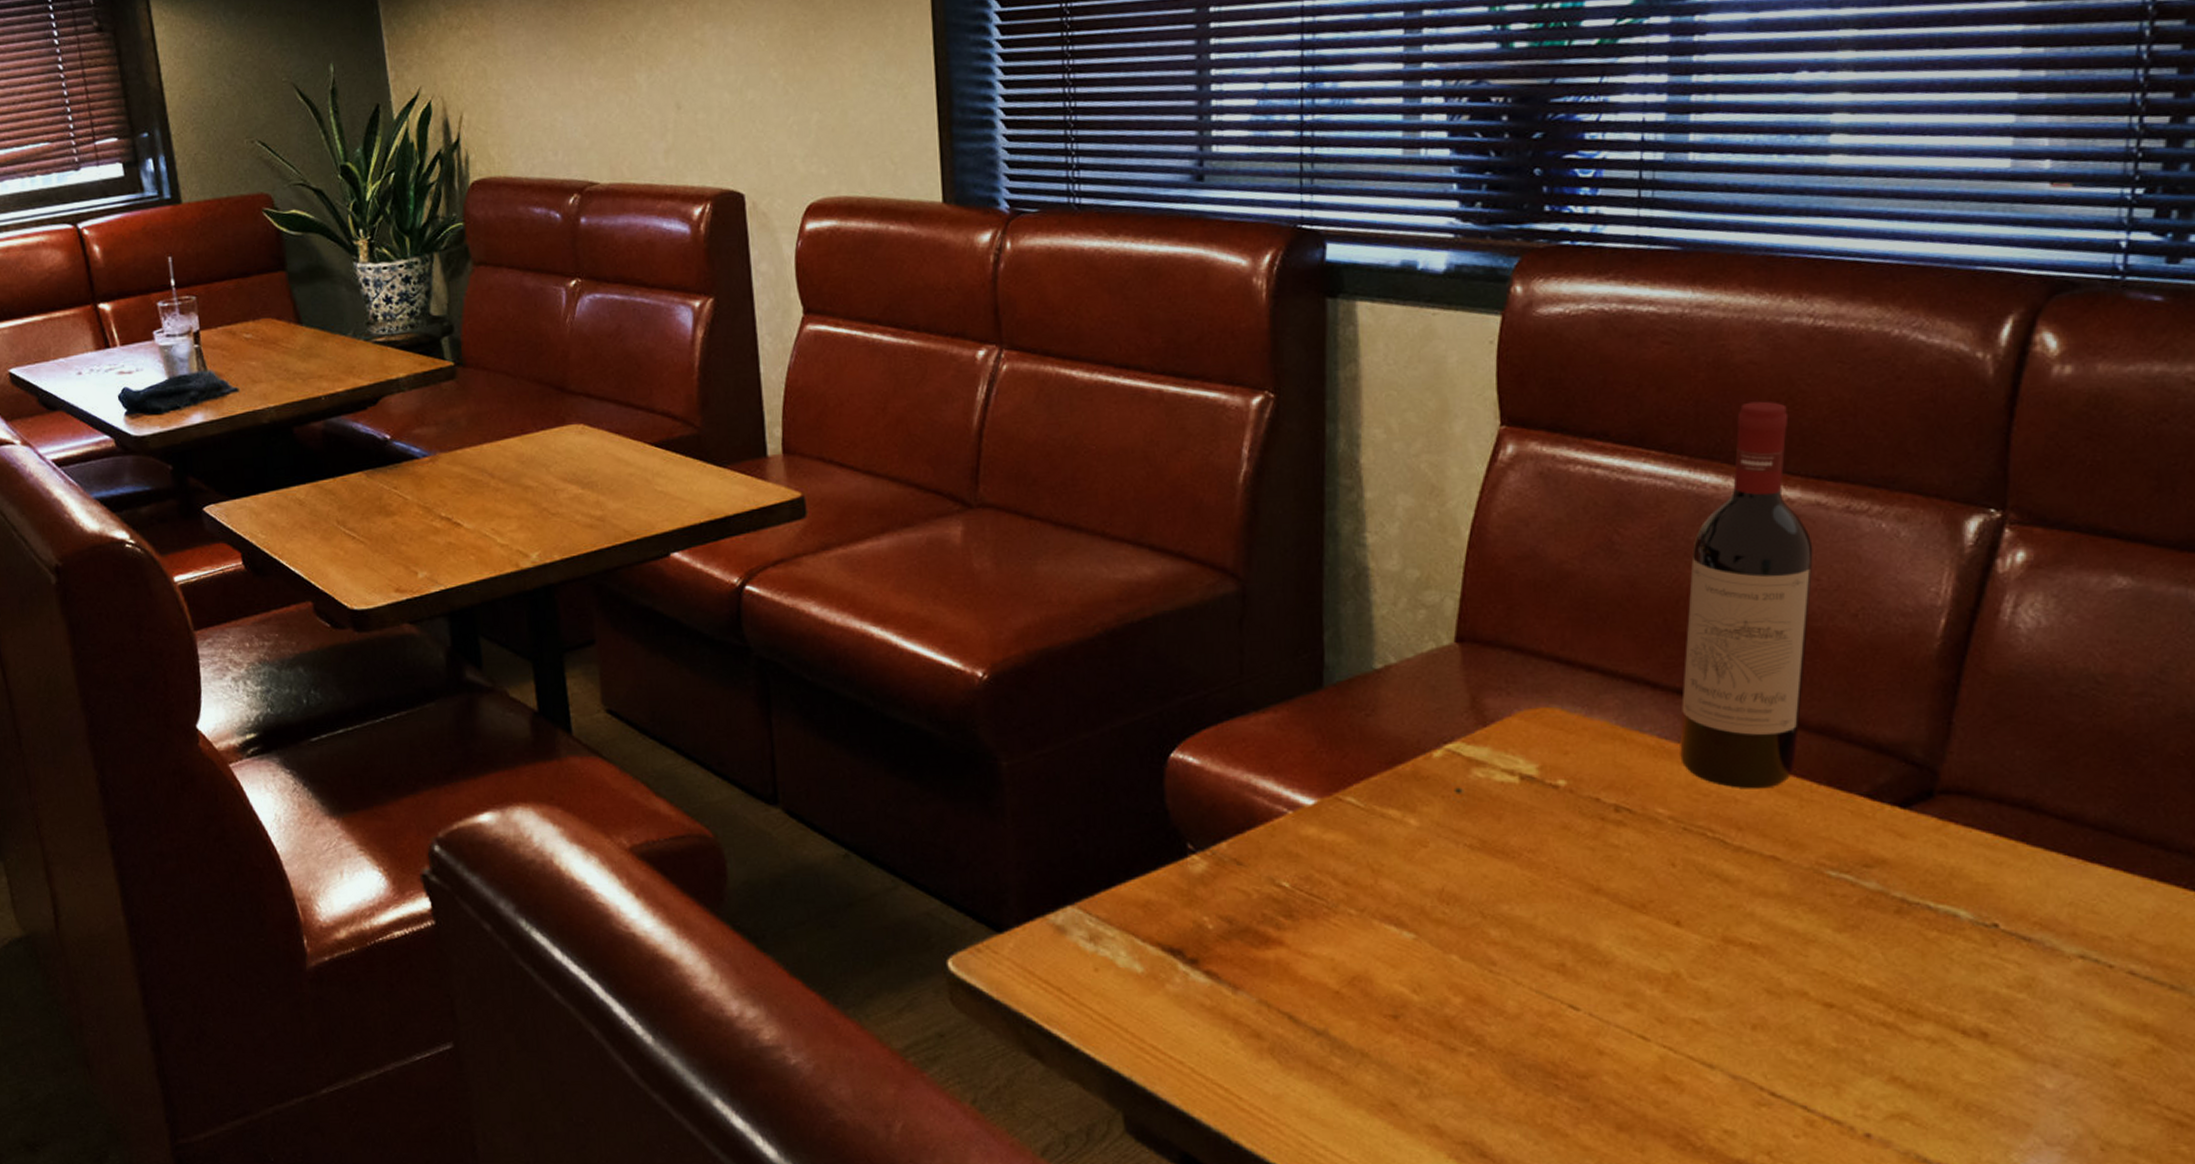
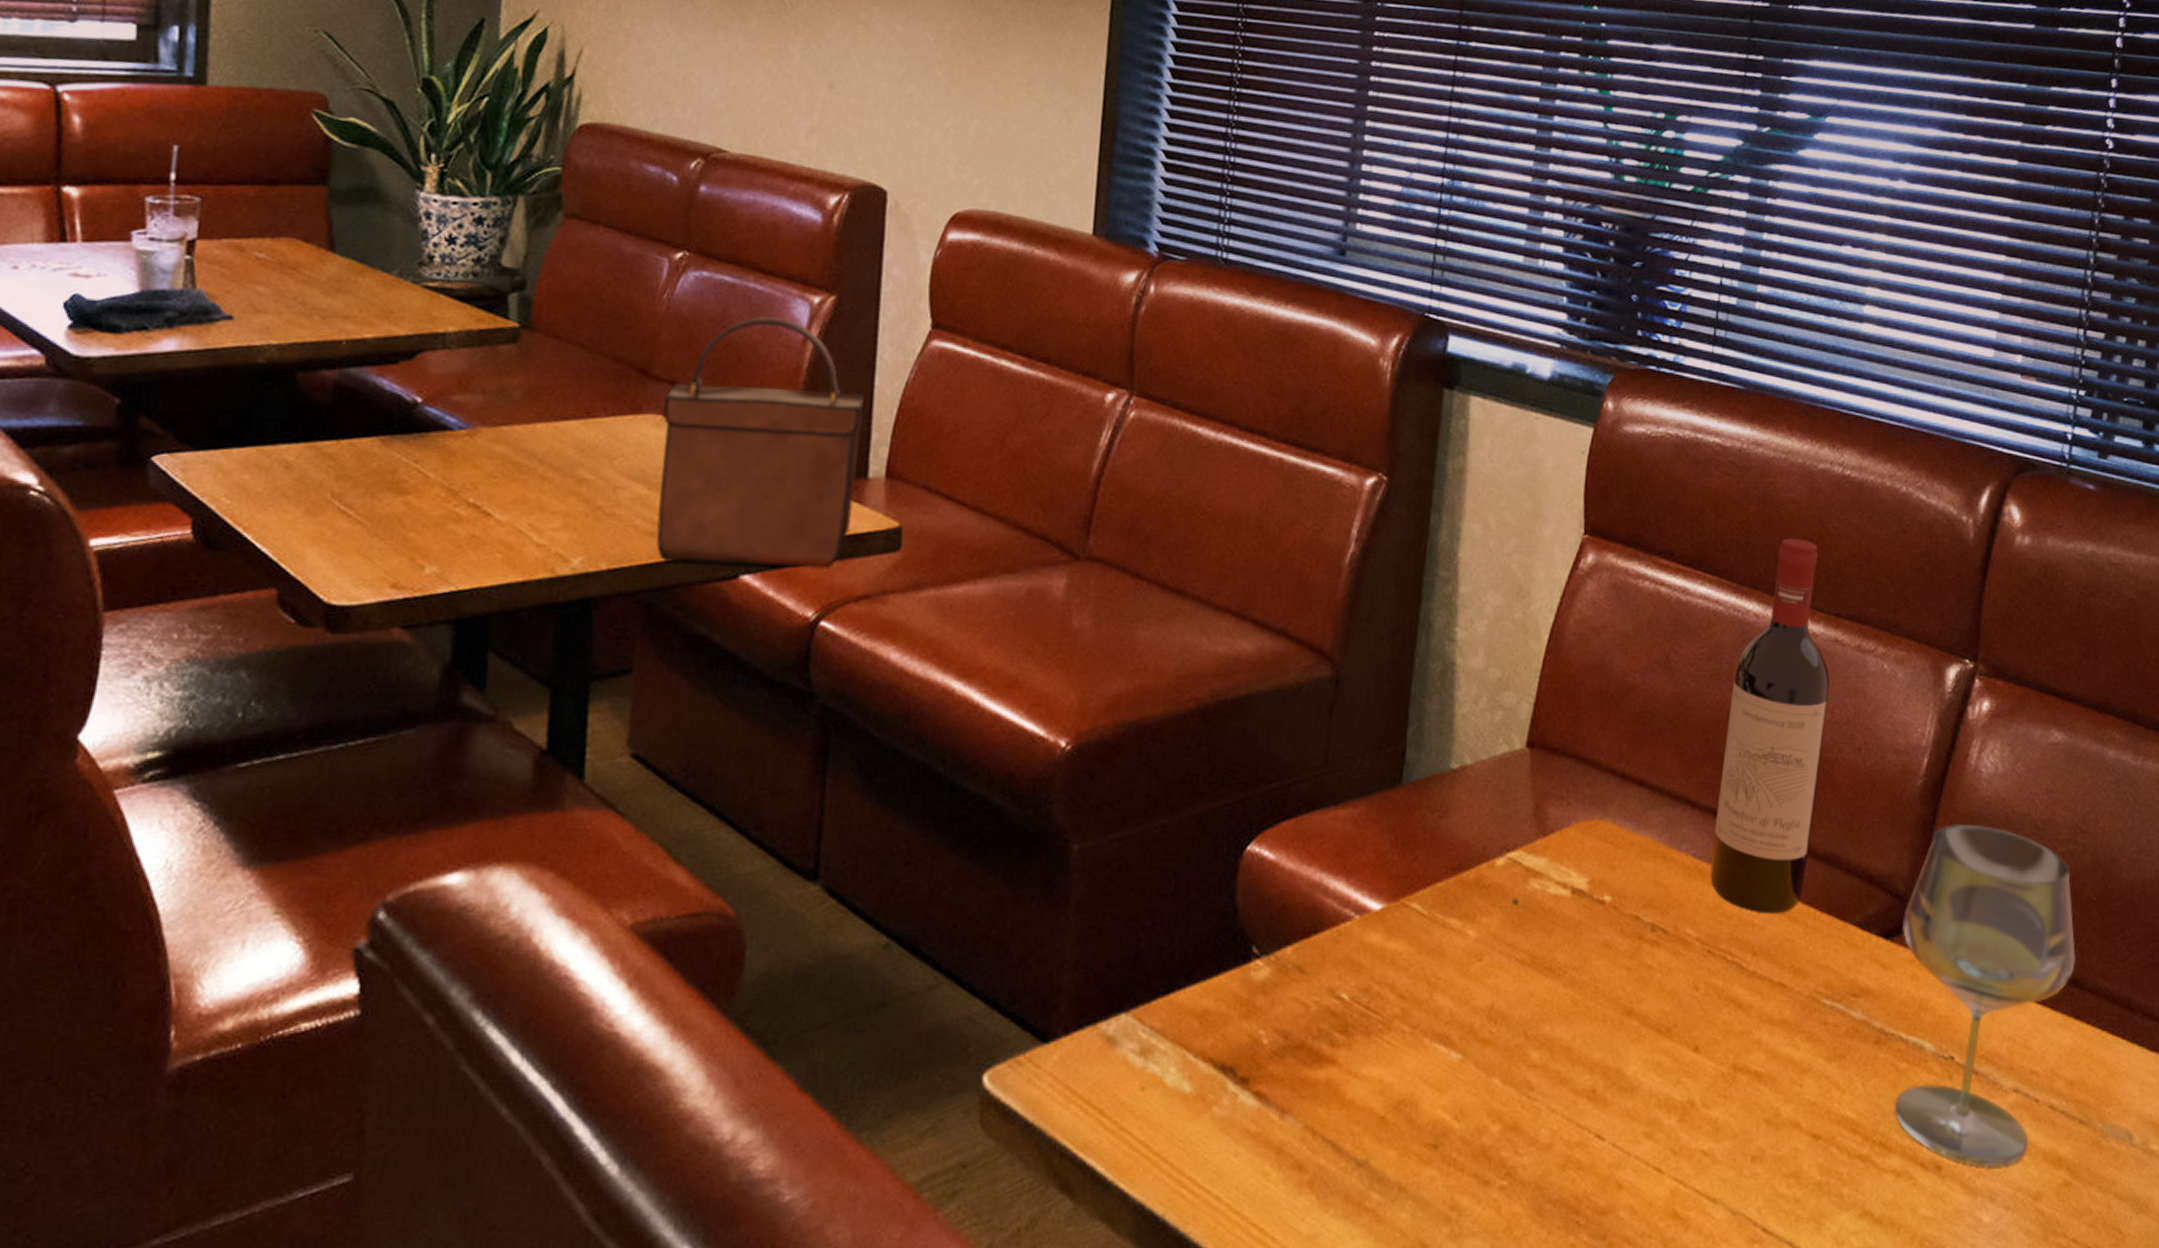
handbag: none [581,324,759,547] -> present [656,316,864,569]
wine glass: none [1923,684,2157,1034] -> present [1894,824,2076,1167]

